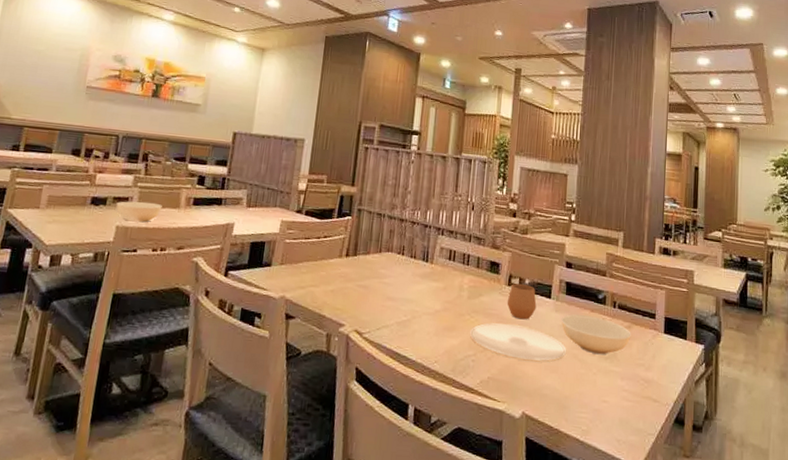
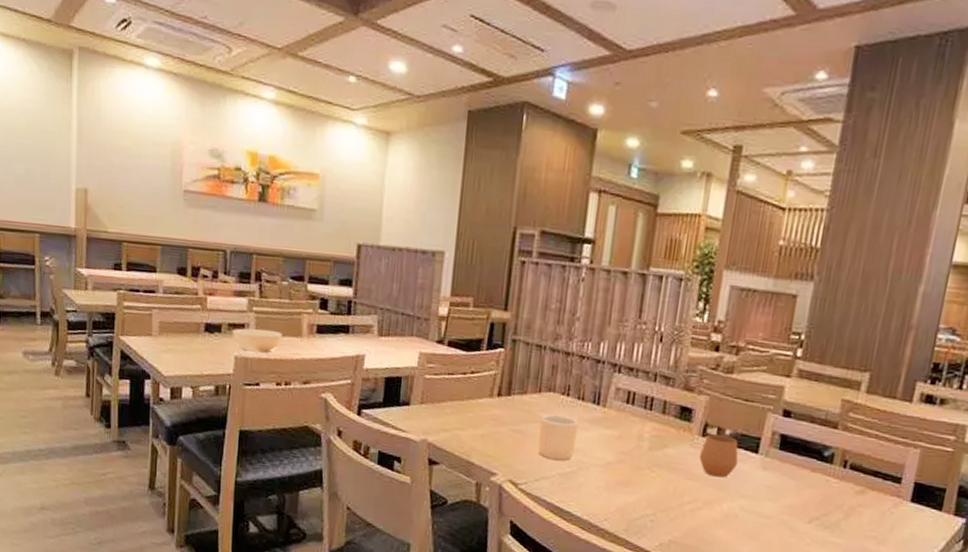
mug: none [379,270,412,310] -> present [538,414,579,461]
plate: present [469,323,567,363] -> none [648,479,774,528]
bowl: present [561,314,631,355] -> none [769,474,864,523]

